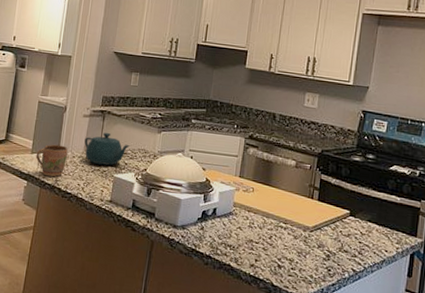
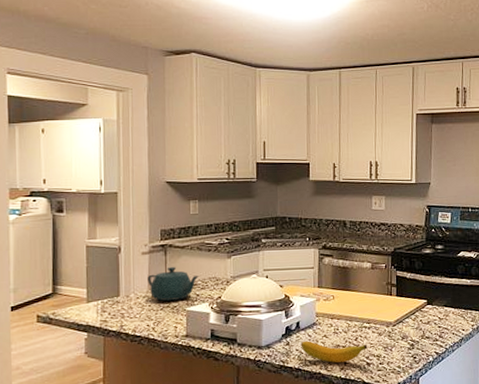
mug: present [35,144,68,177] -> none [93,288,130,324]
banana: none [214,229,281,260] -> present [300,341,368,363]

